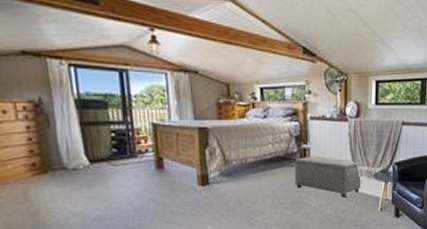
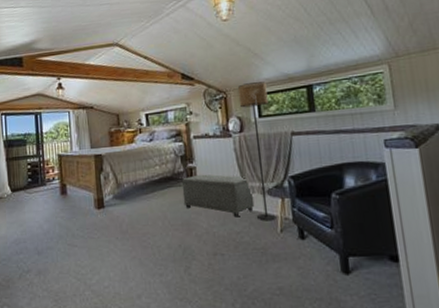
floor lamp: none [358,68,386,202] -> present [237,82,276,221]

